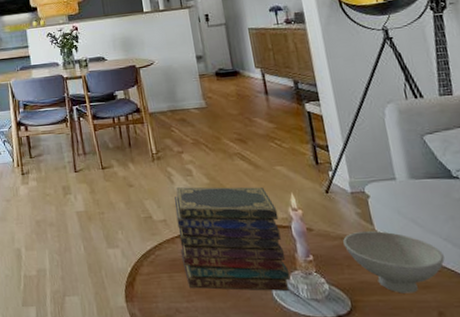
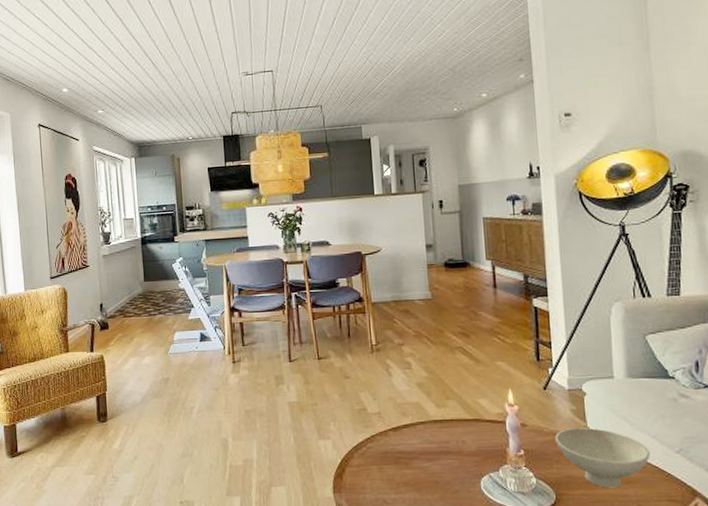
book stack: present [175,187,291,291] -> none [390,380,500,484]

